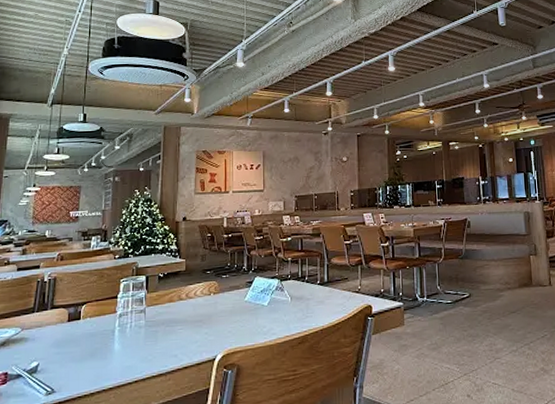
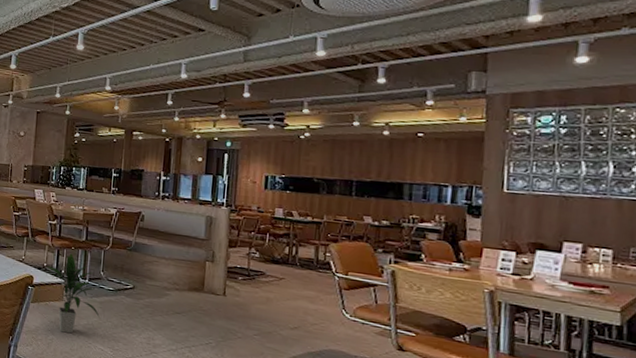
indoor plant: none [383,273,442,359] -> present [45,253,100,334]

